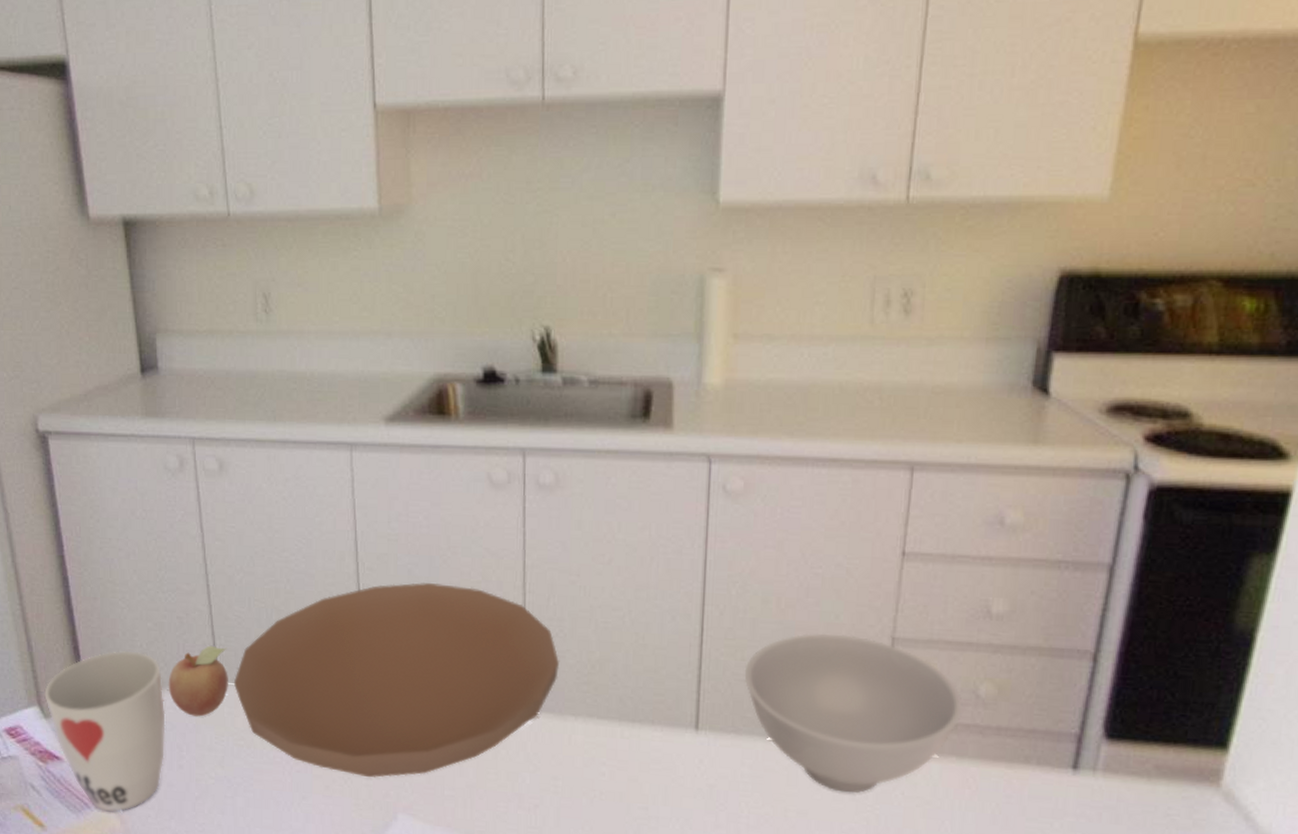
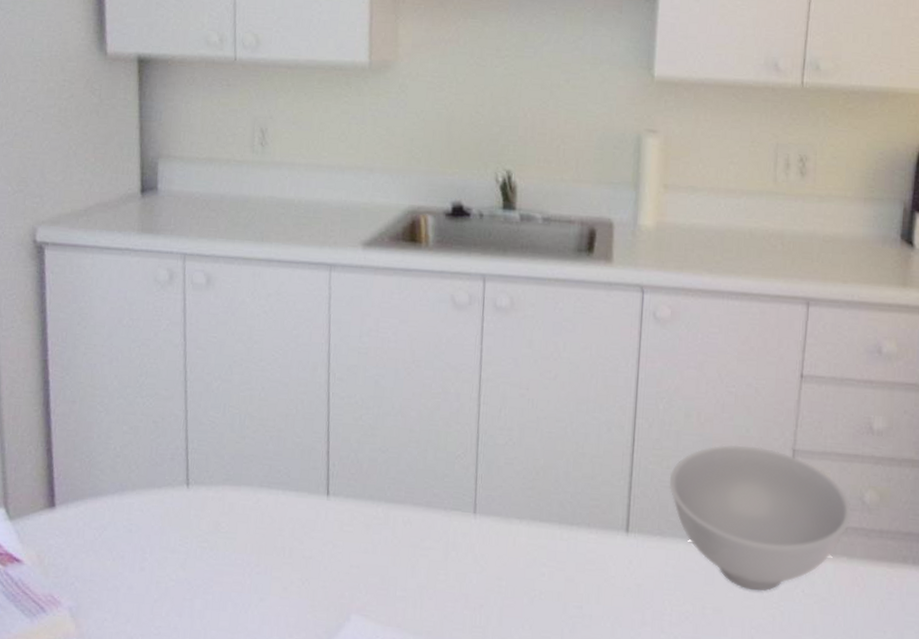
cup: present [44,650,166,812] -> none [11,453,133,616]
fruit: present [168,645,228,717] -> none [137,449,199,519]
wooden bowl: present [233,583,560,778] -> none [202,393,509,579]

